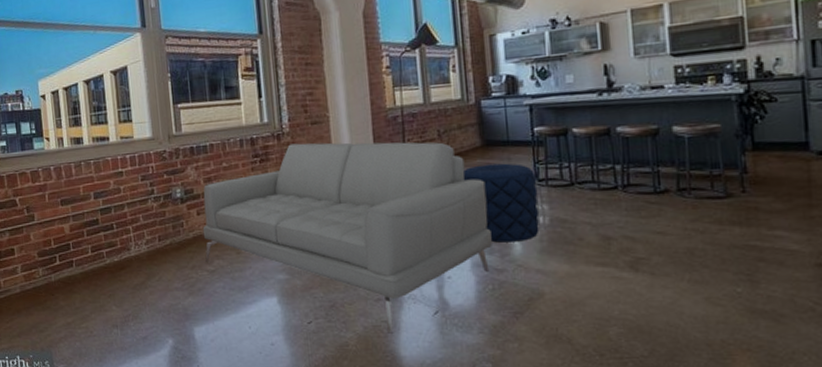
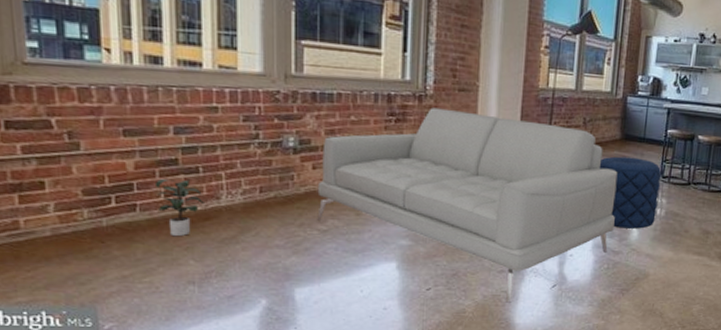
potted plant: none [84,236,119,286] -> present [154,178,204,237]

